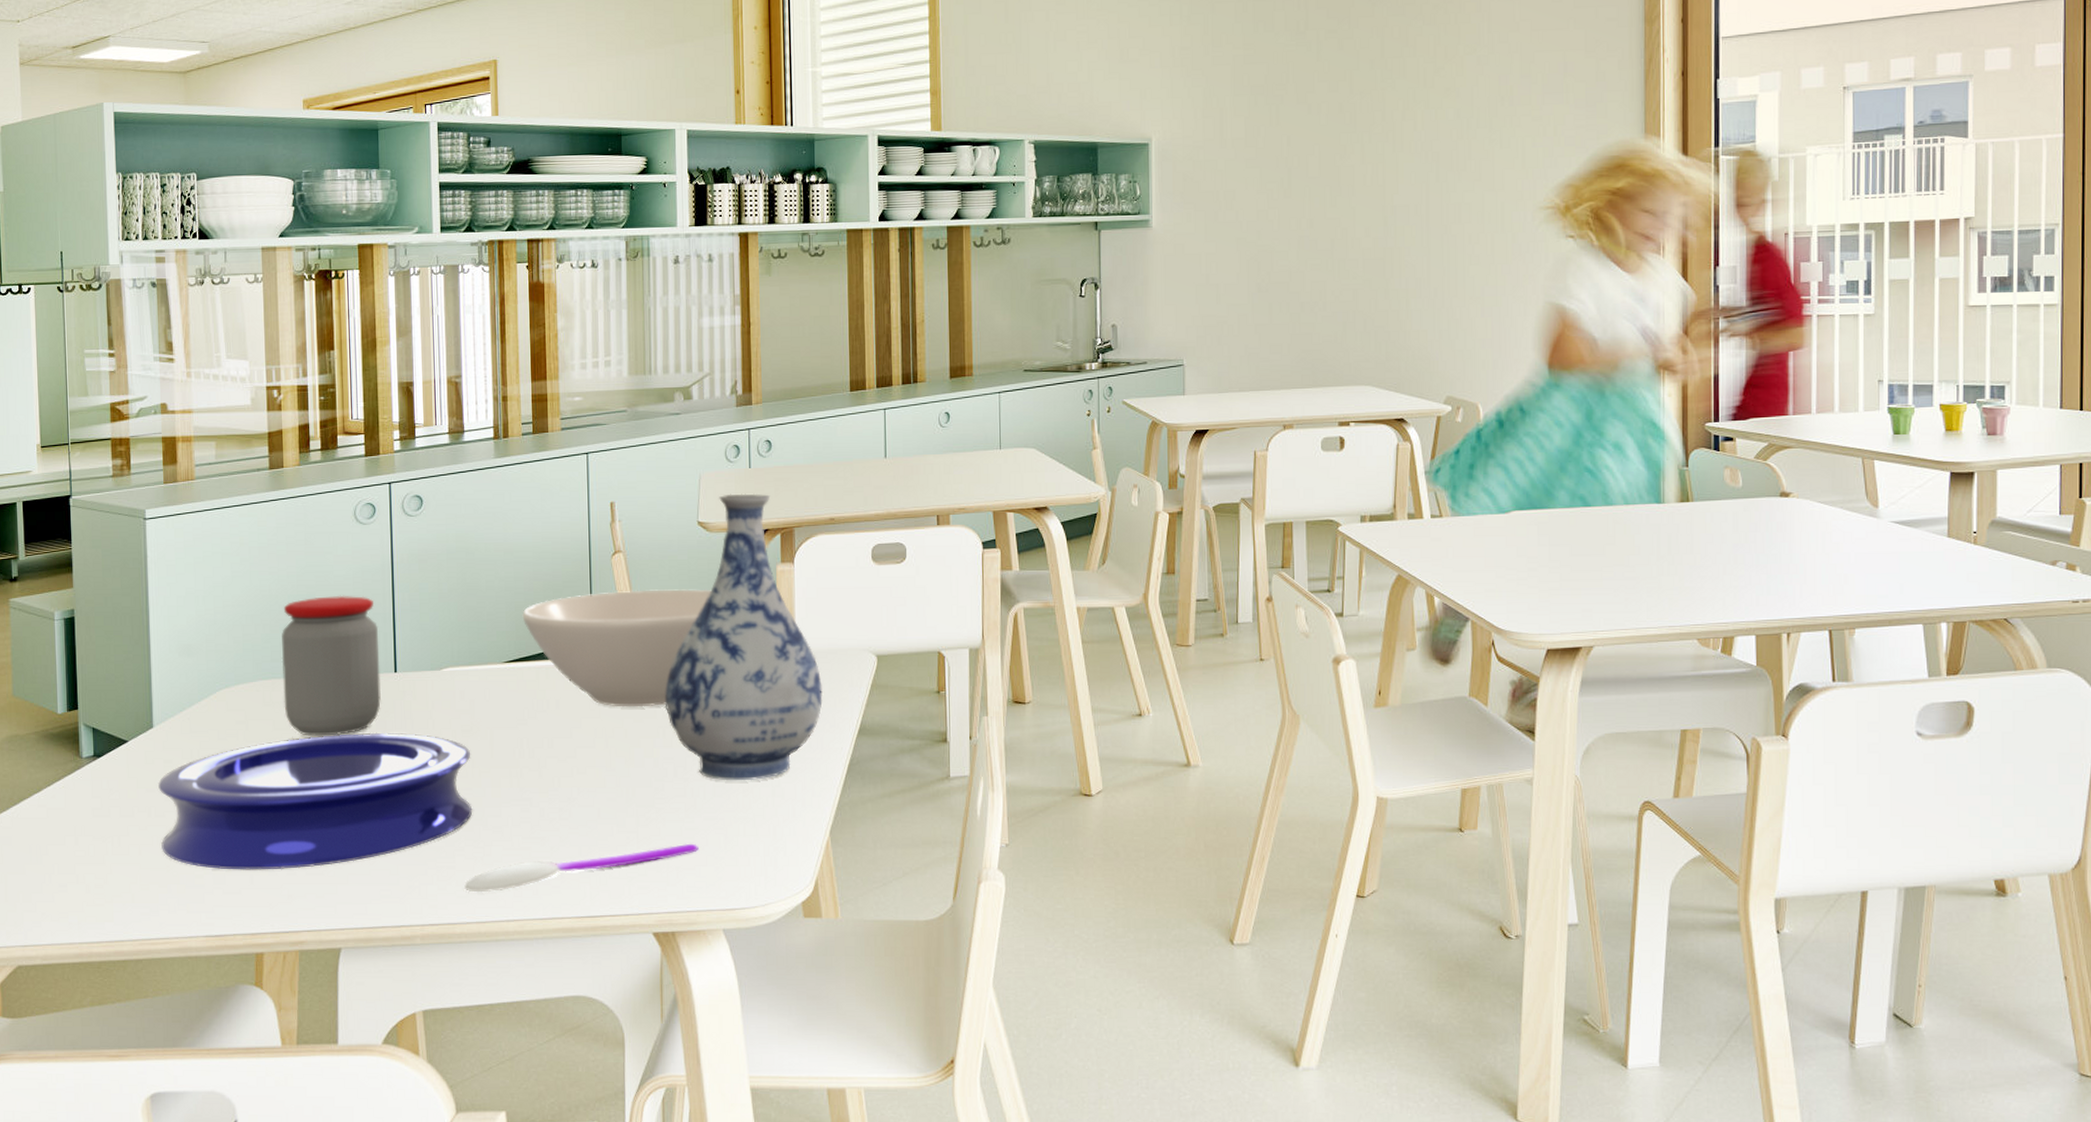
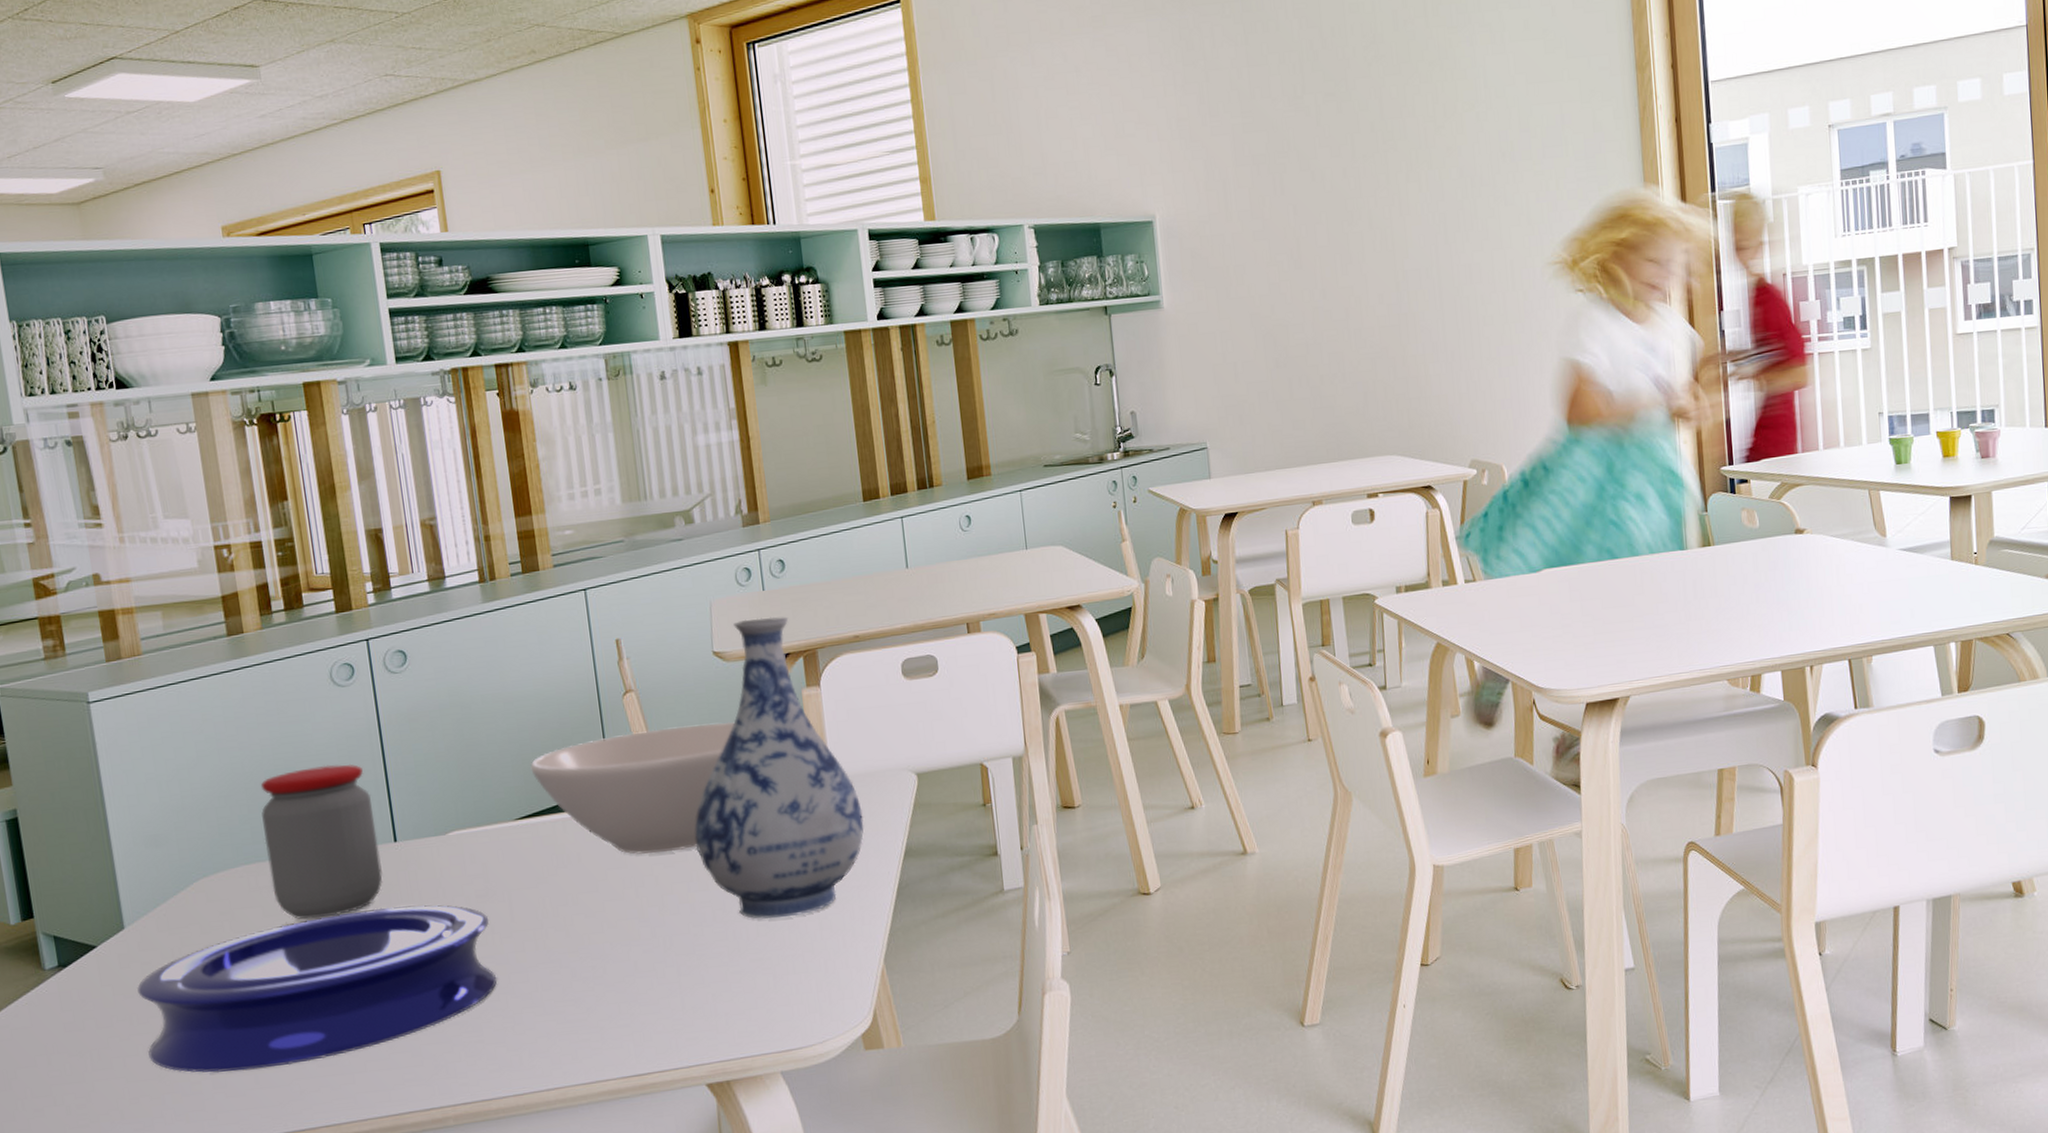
spoon: present [464,843,699,893] -> none [496,987,747,1064]

